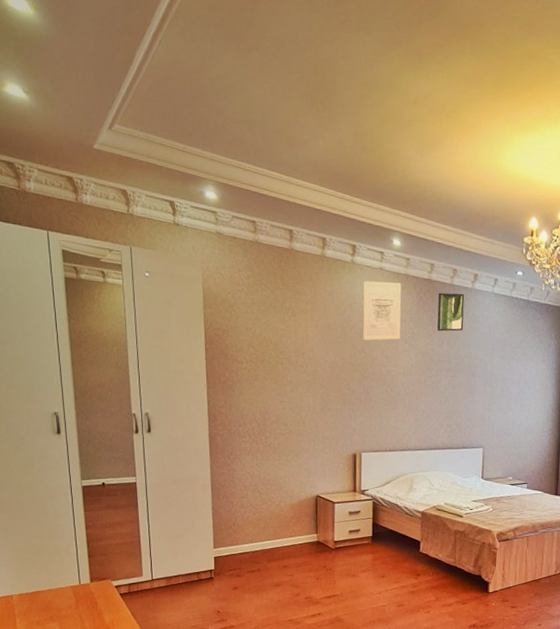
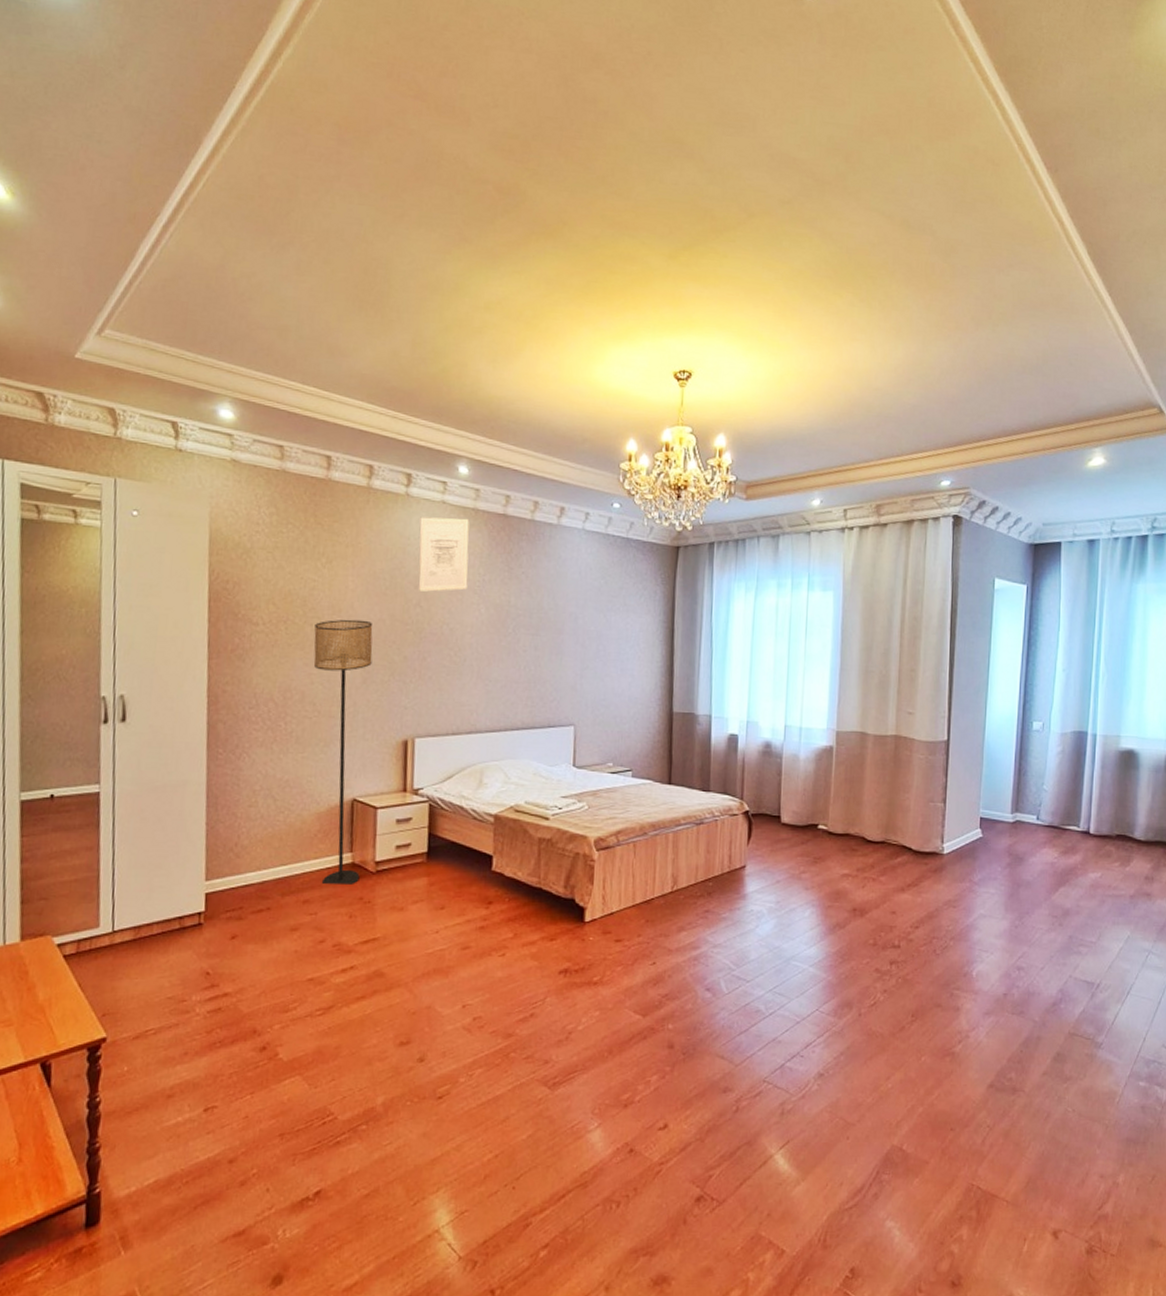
floor lamp: none [284,360,329,556] -> present [314,619,373,884]
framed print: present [437,292,465,332] -> none [514,530,549,579]

